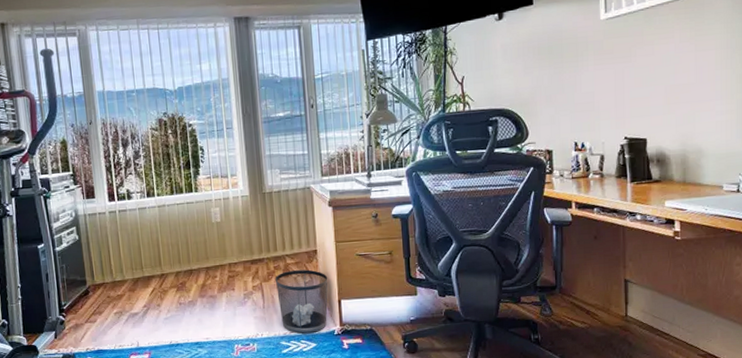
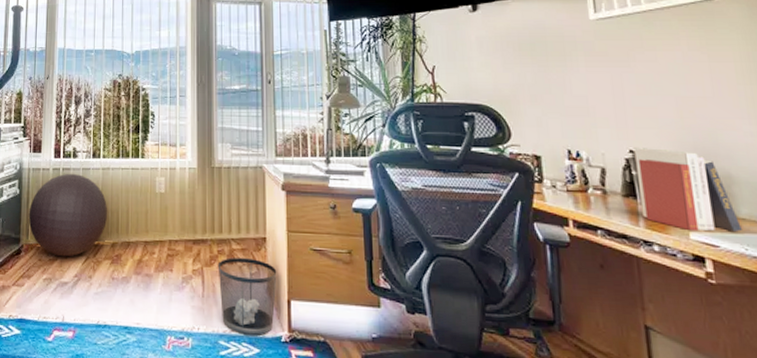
exercise ball: none [90,214,169,292] -> present [28,174,108,257]
books: none [628,133,705,200] -> present [633,148,742,232]

